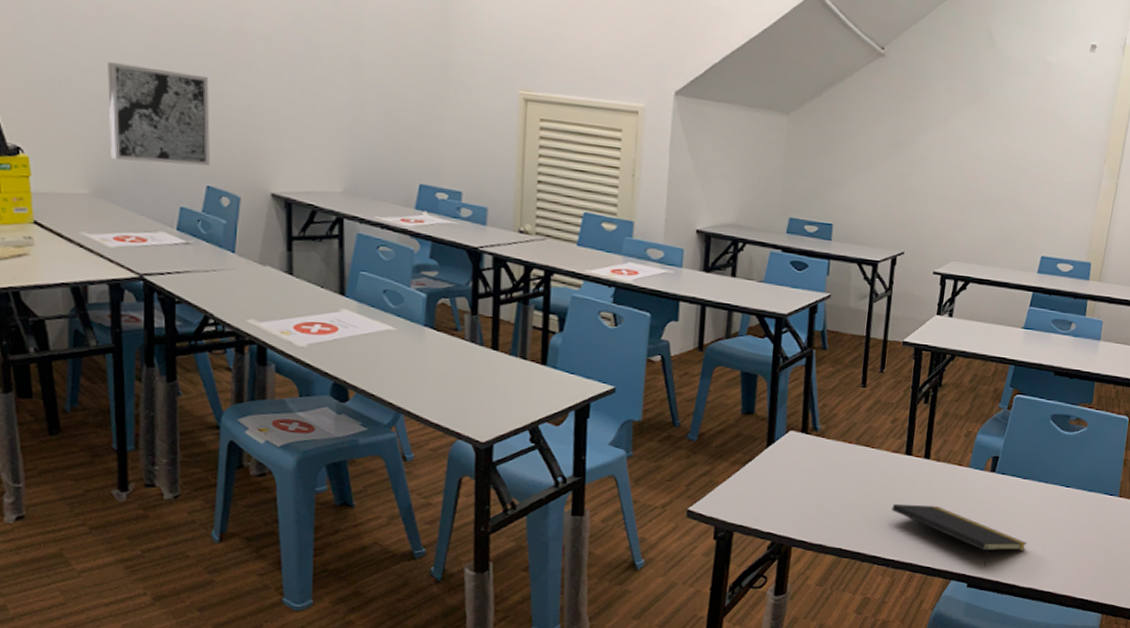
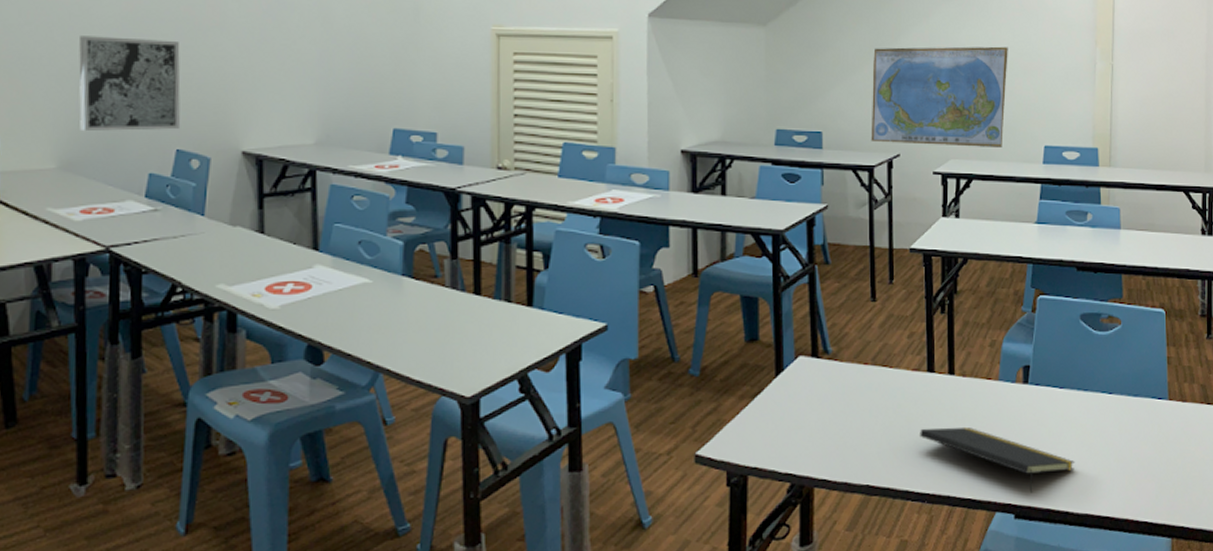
world map: none [878,146,1020,254] -> present [871,46,1008,147]

